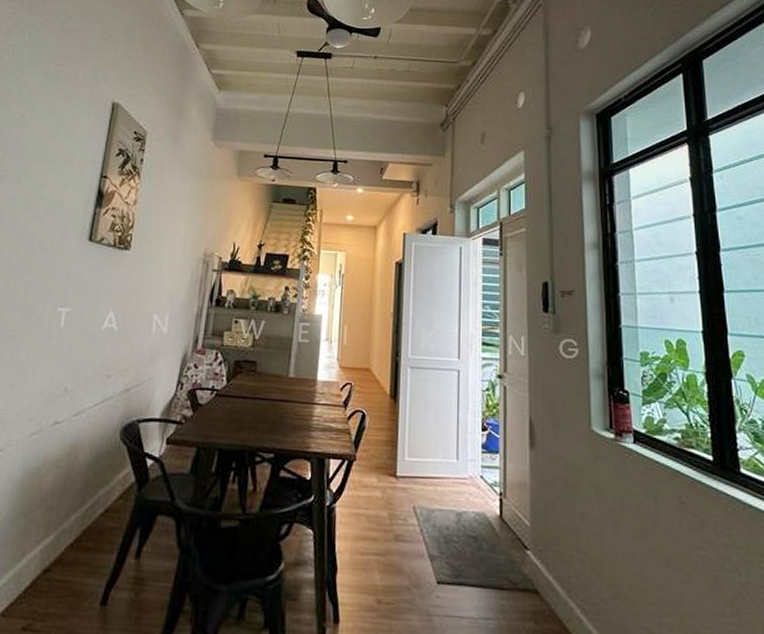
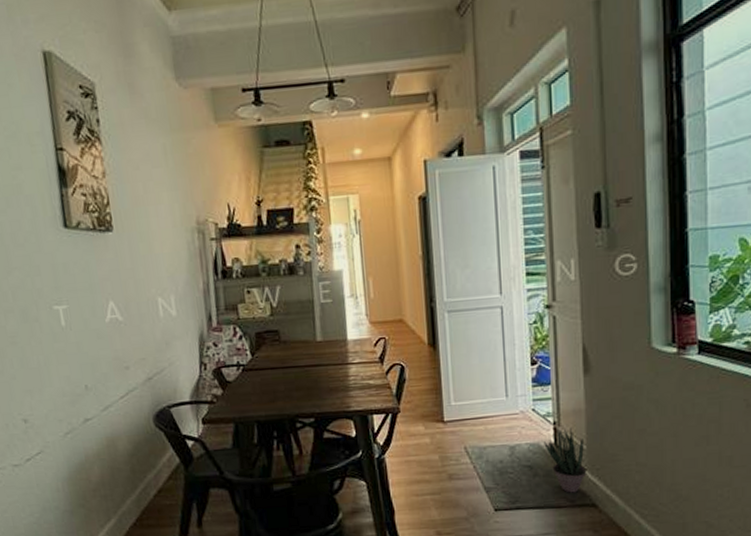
potted plant: none [489,498,530,574] -> present [543,427,587,493]

